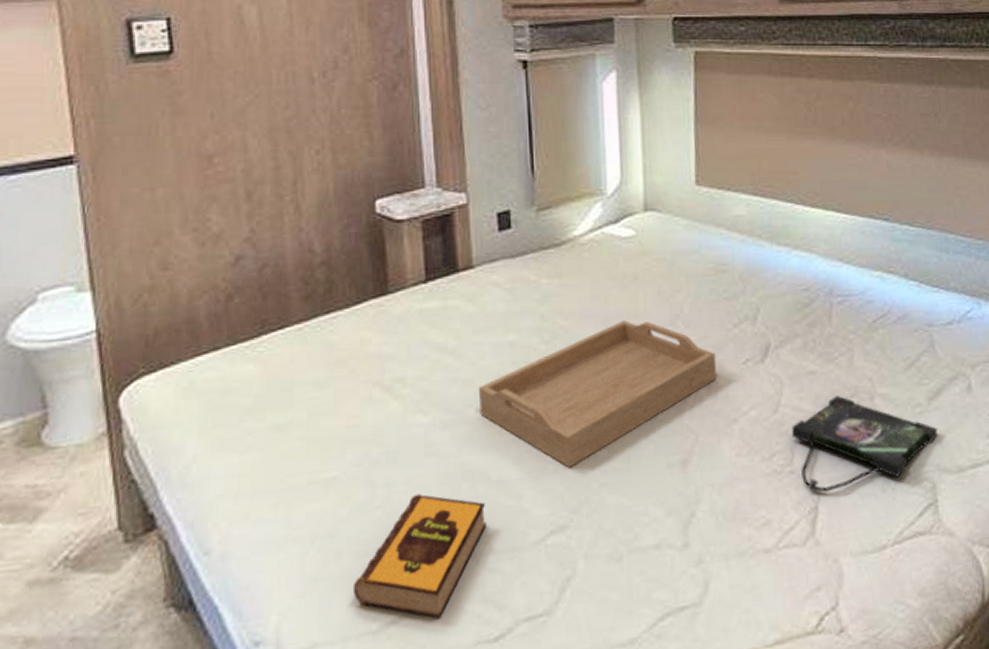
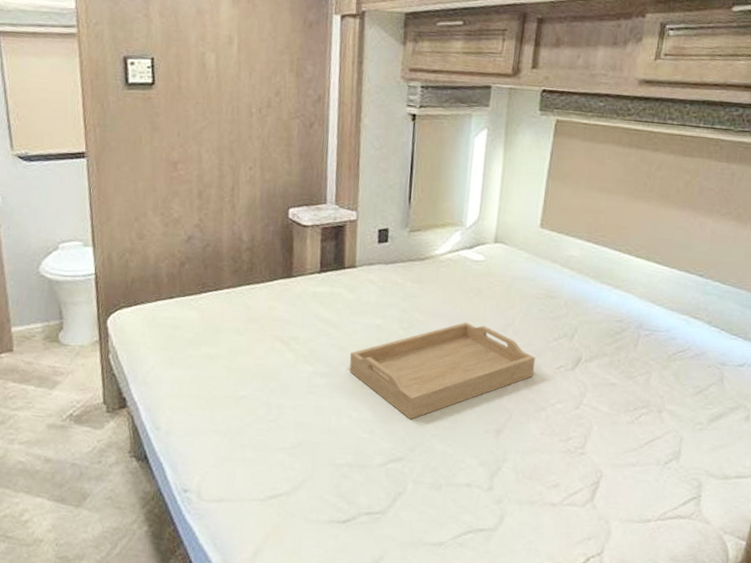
hardback book: present [352,493,487,618] -> none [249,417,347,500]
photo frame: present [792,396,938,494] -> none [588,405,712,473]

